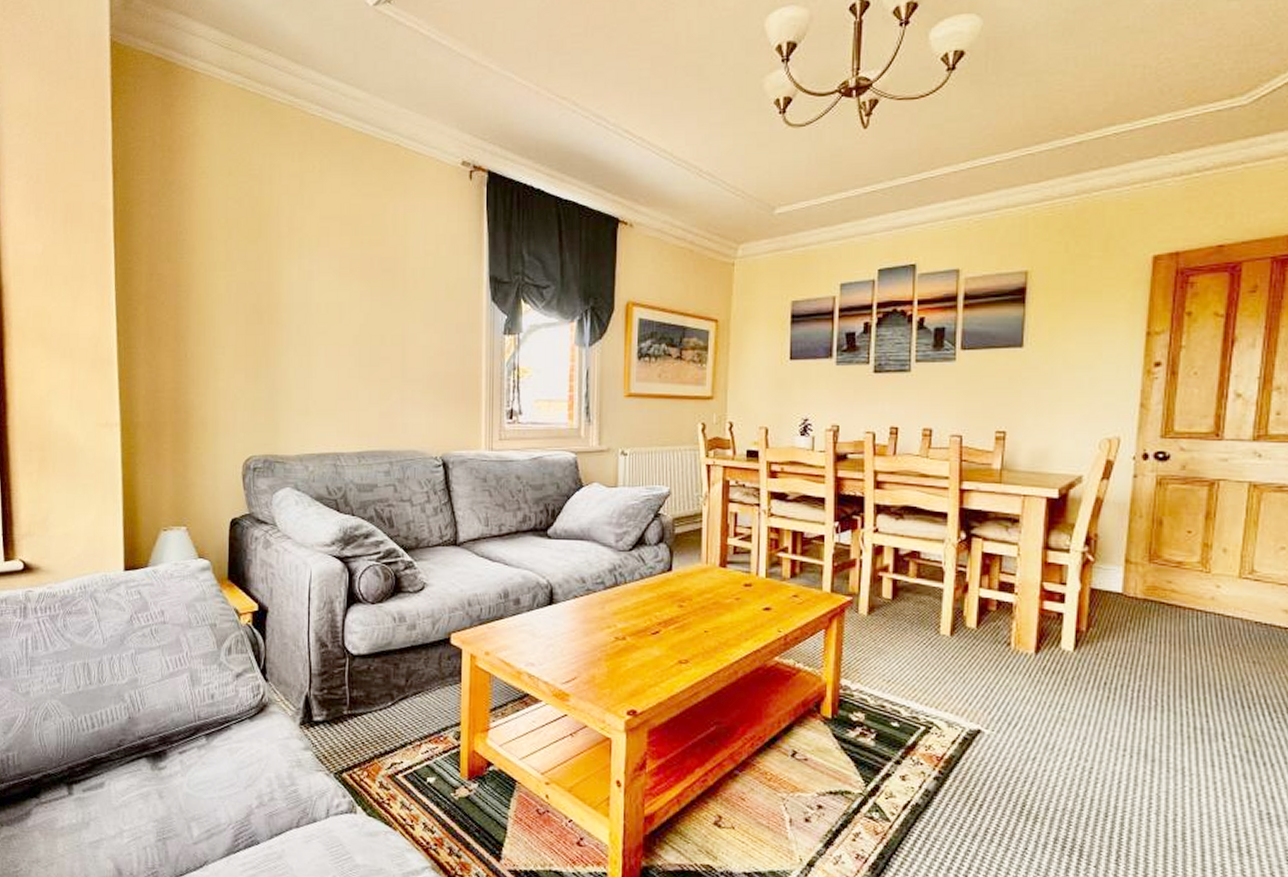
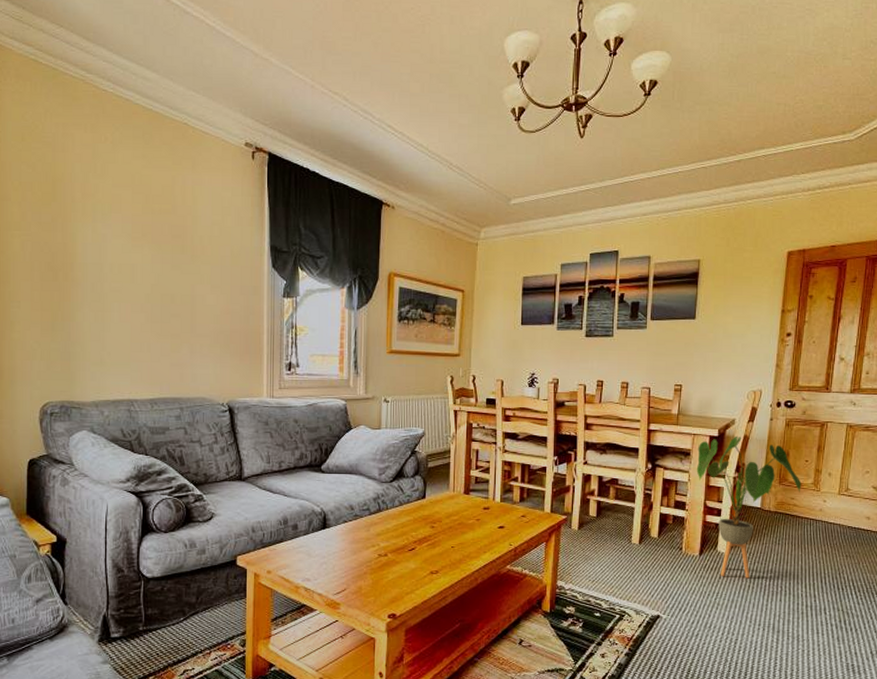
house plant: none [1028,497,1182,687] -> present [696,436,802,579]

